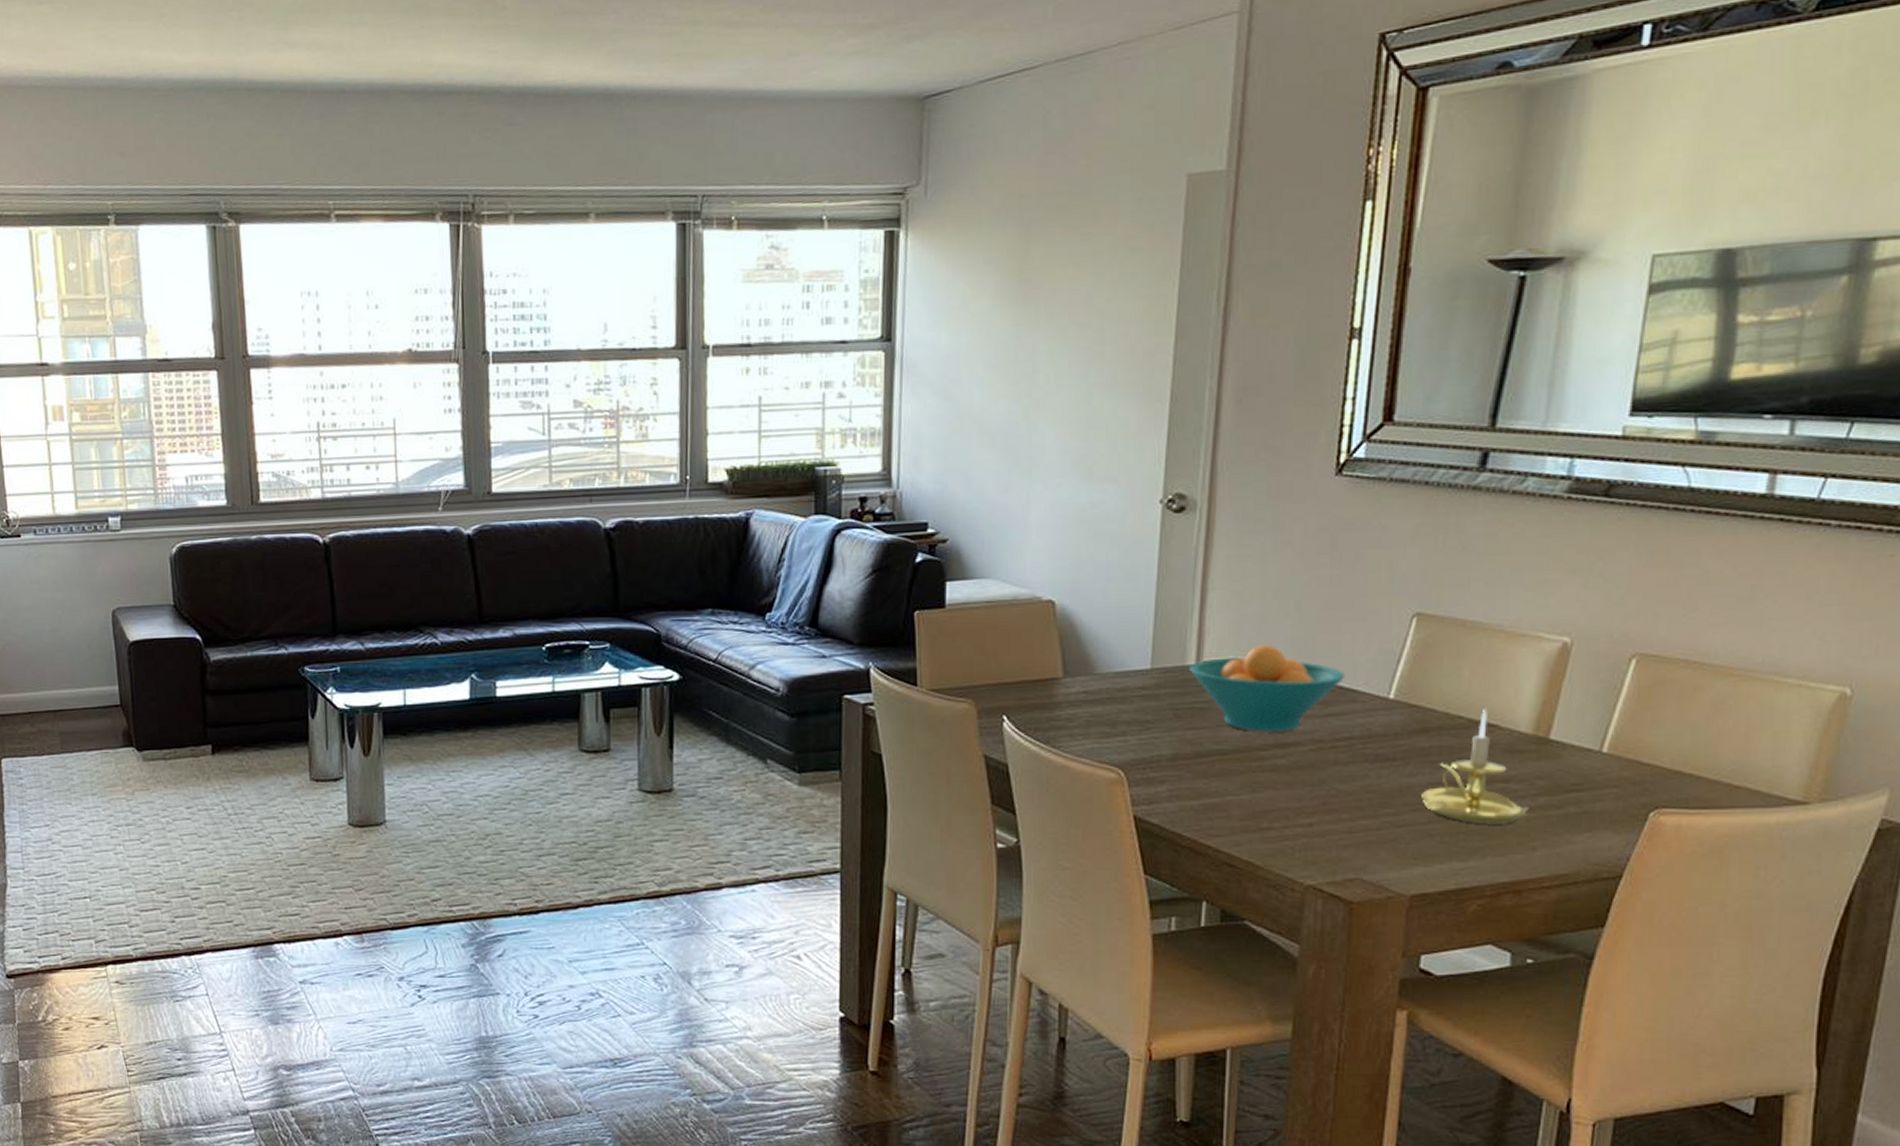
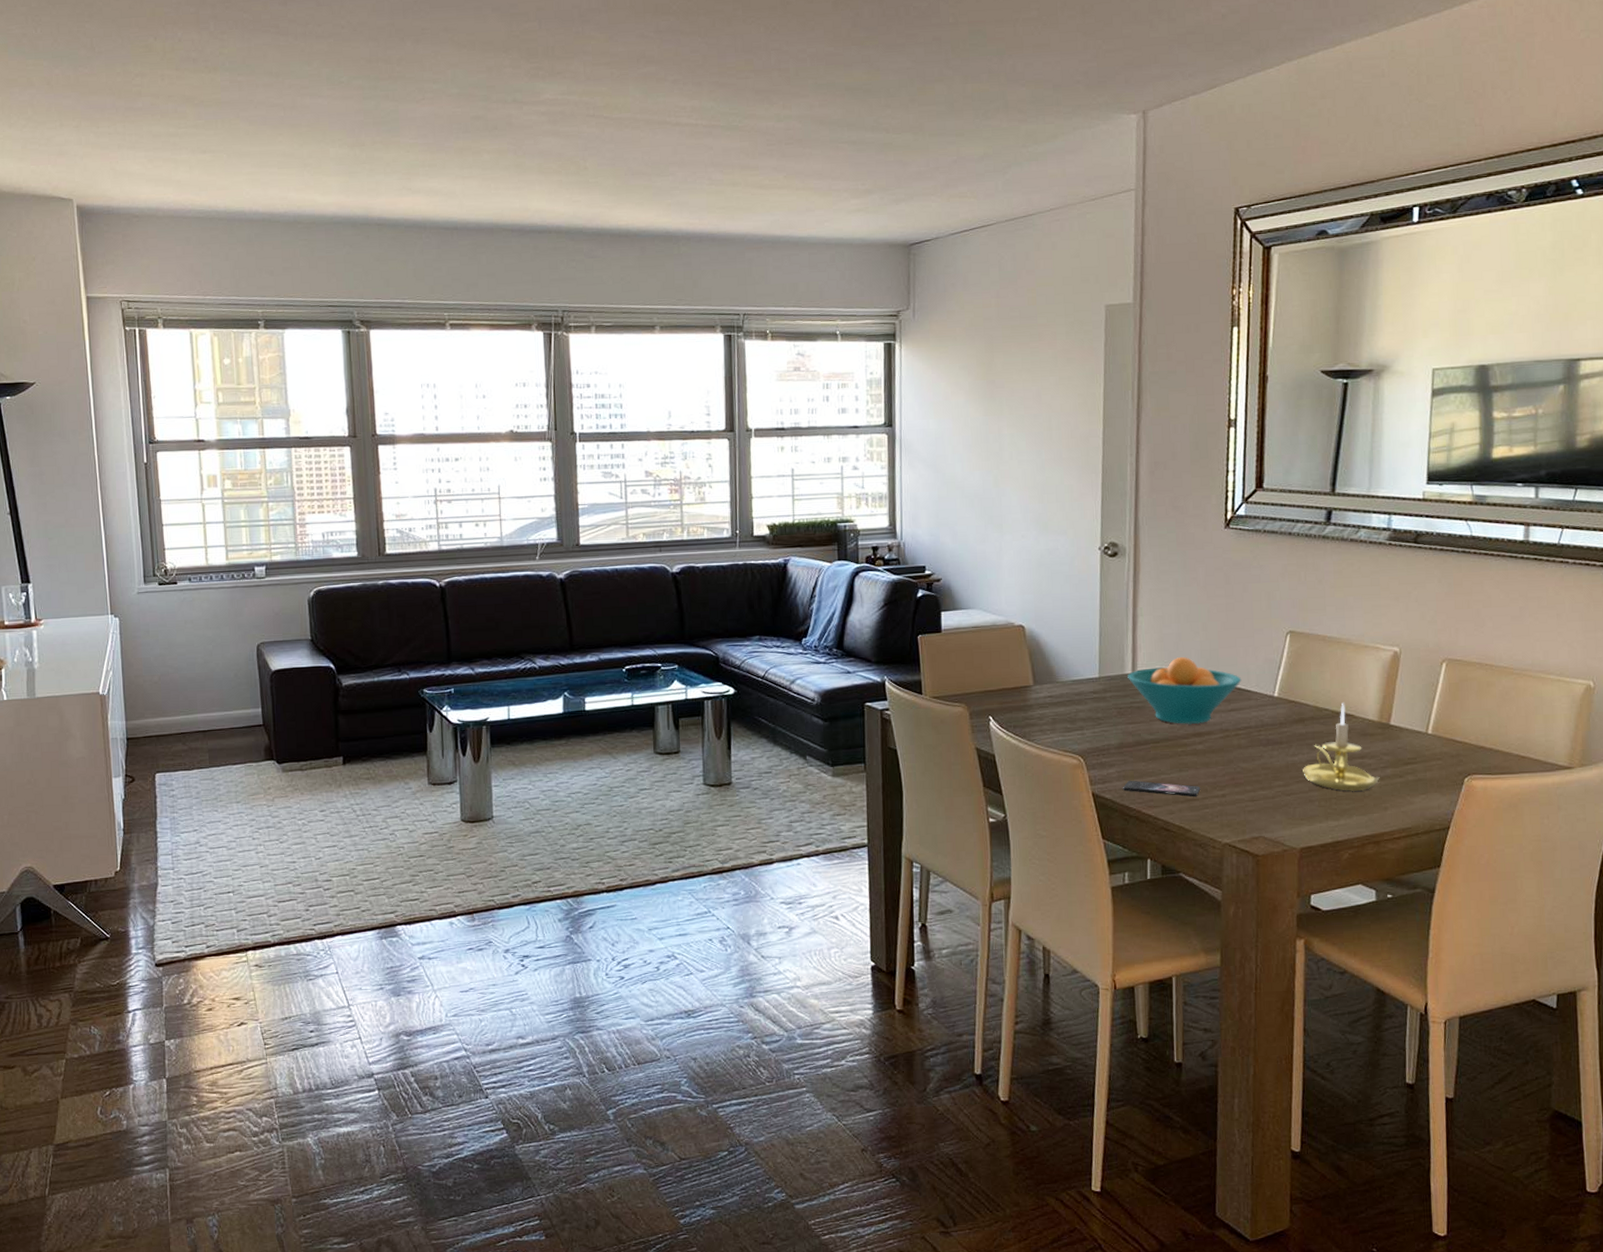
smartphone: none [1174,801,1280,826] -> present [1122,780,1201,797]

